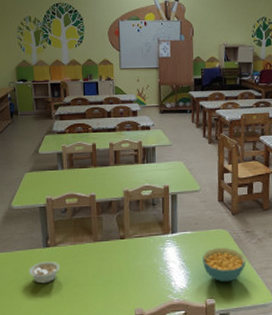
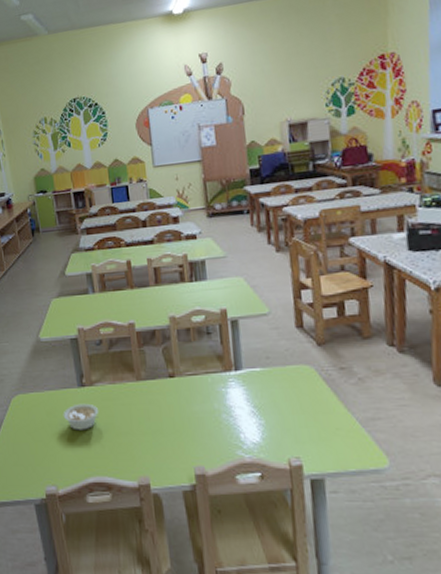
cereal bowl: present [201,248,246,282] -> none [278,390,344,437]

